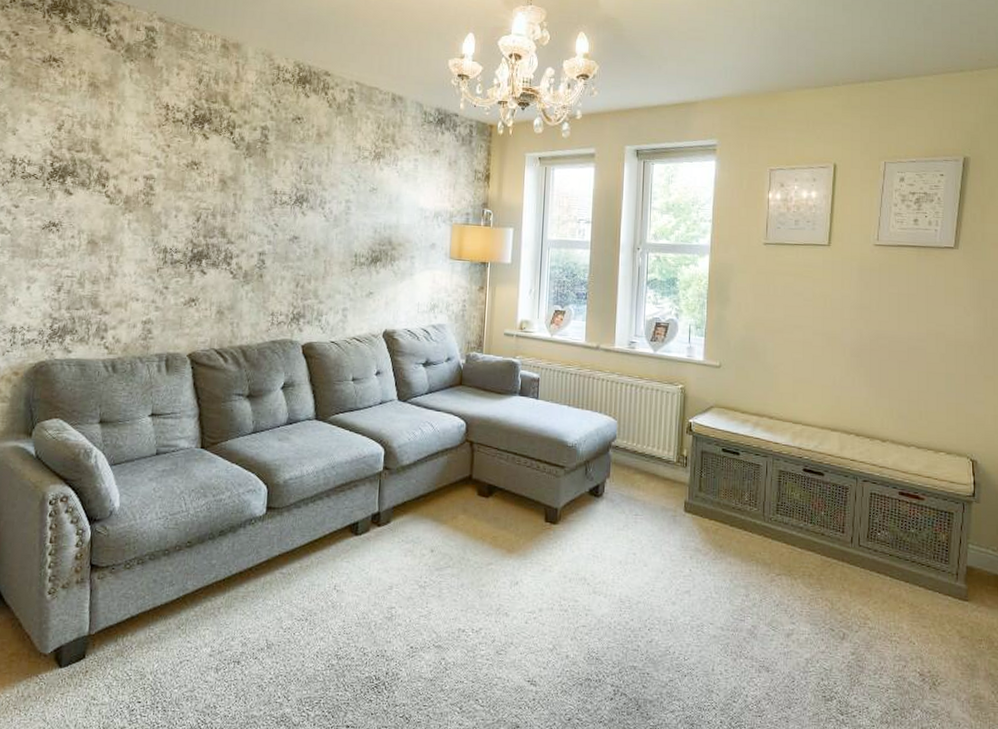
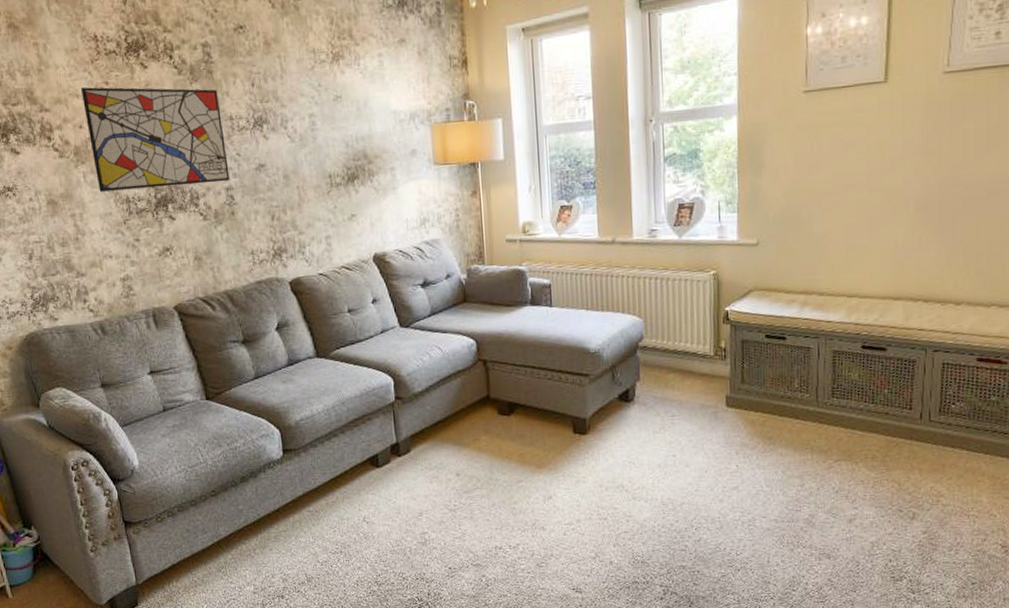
wall art: none [140,146,268,247] -> present [80,86,230,192]

